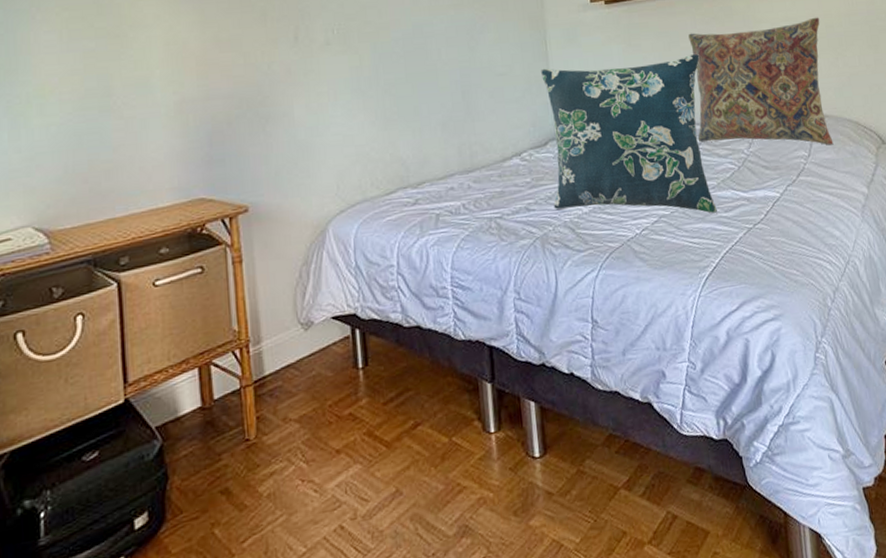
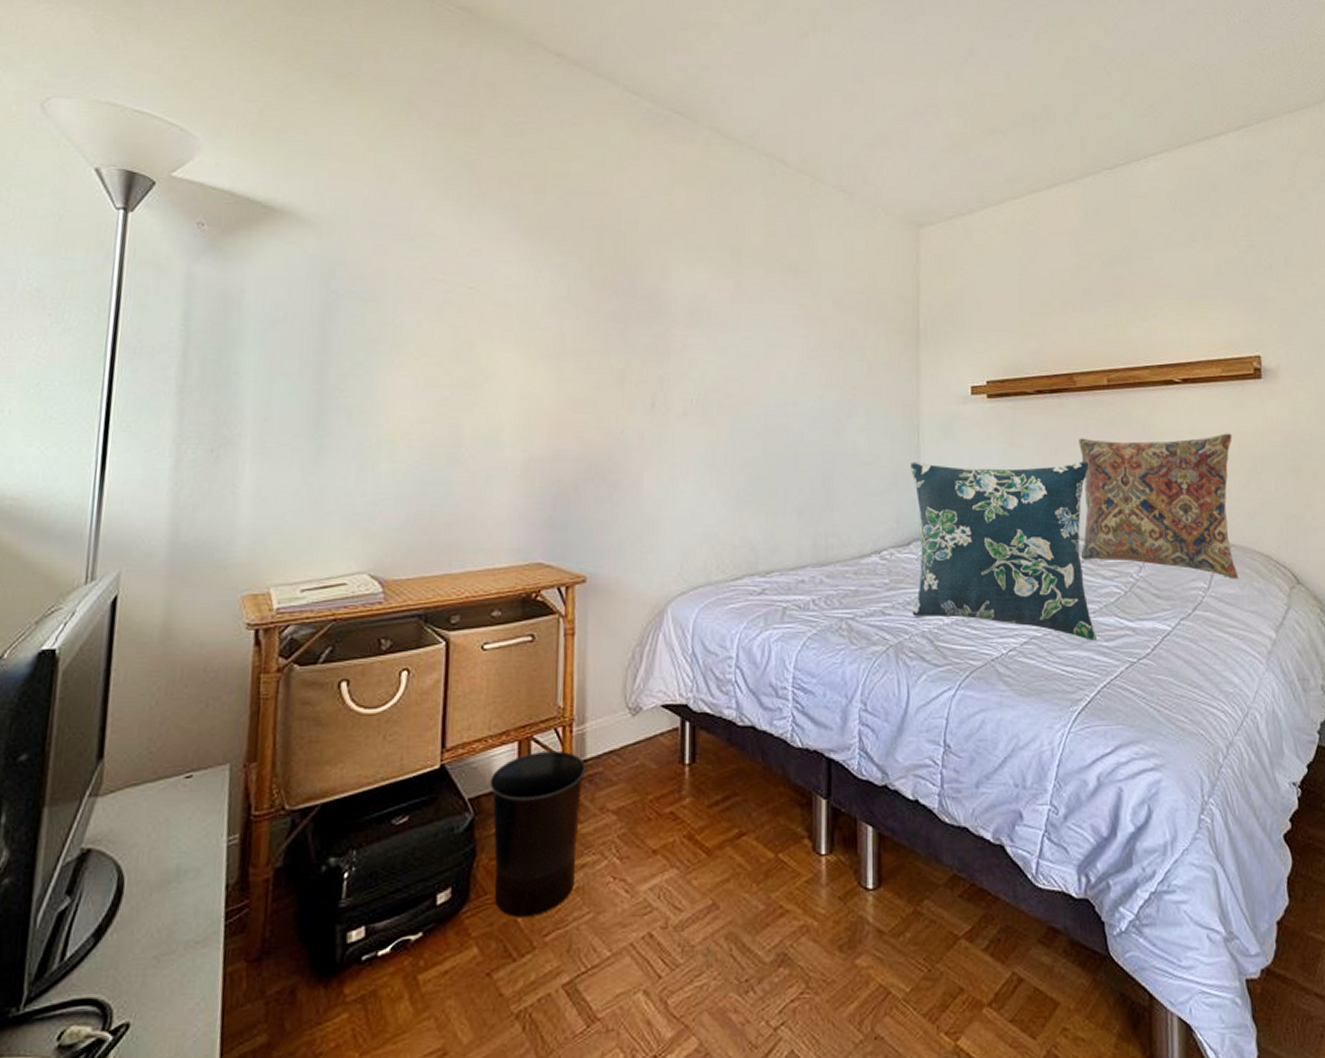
waste bin: none [174,371,266,530] -> present [489,750,586,917]

